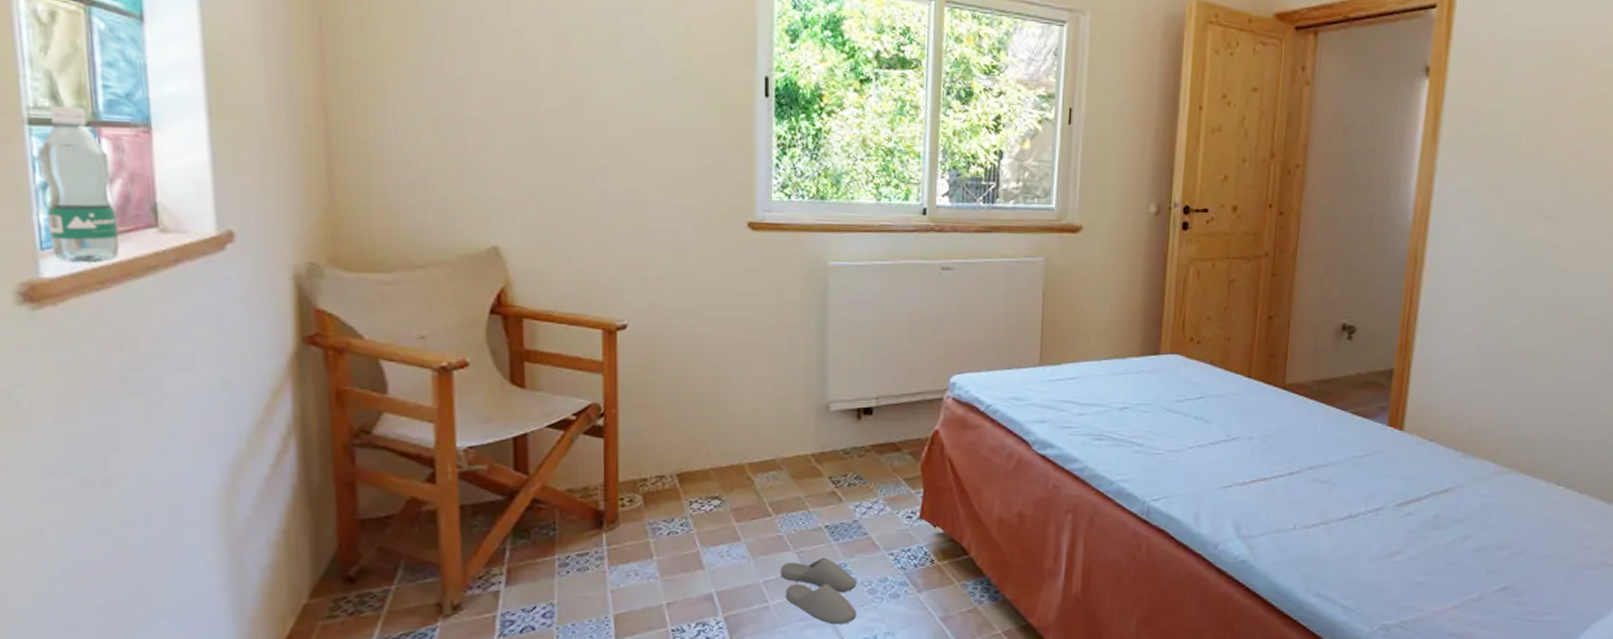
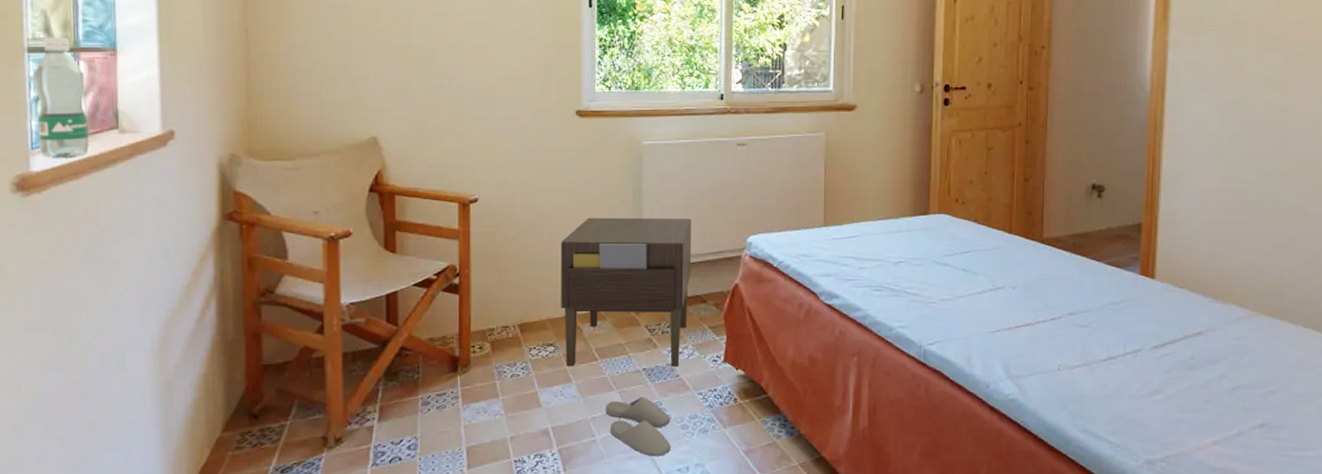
nightstand: none [728,350,885,524] -> present [560,217,692,367]

